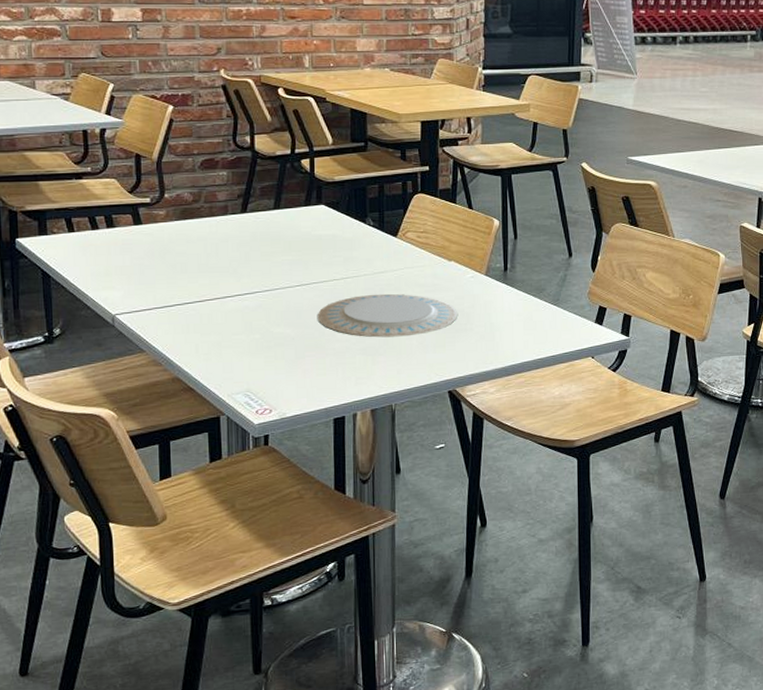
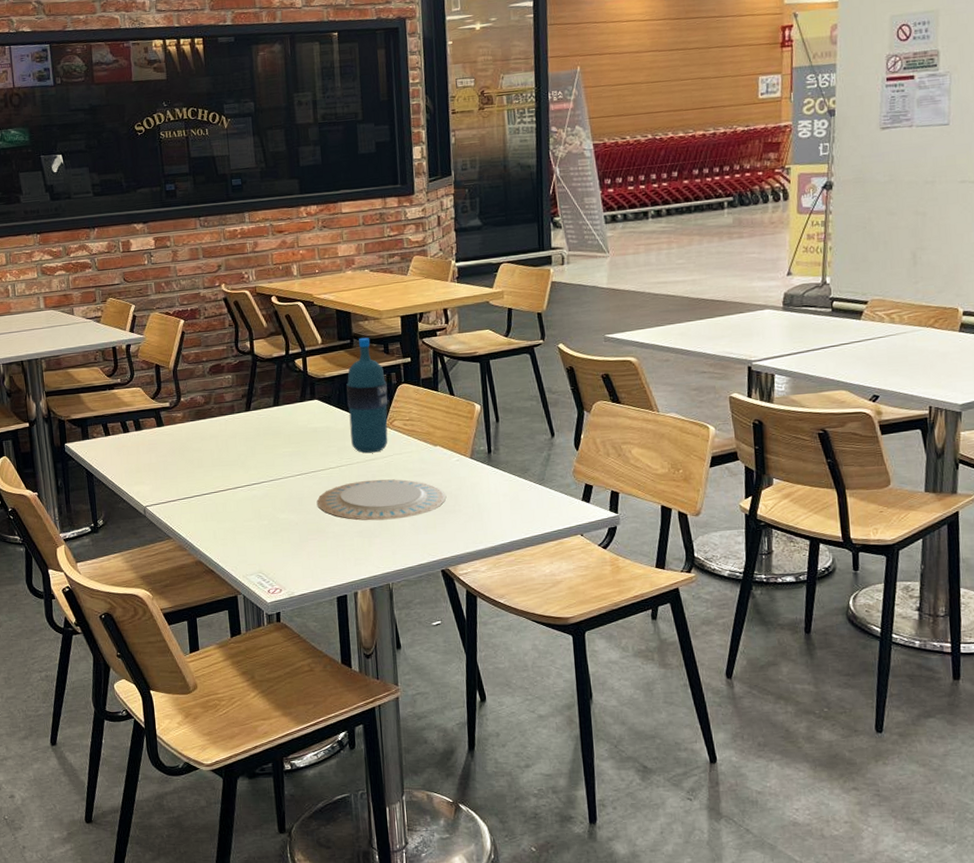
water bottle: none [357,141,402,266] -> present [346,337,388,454]

